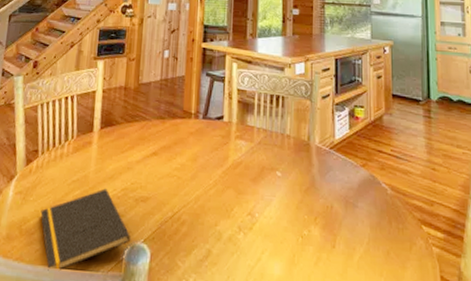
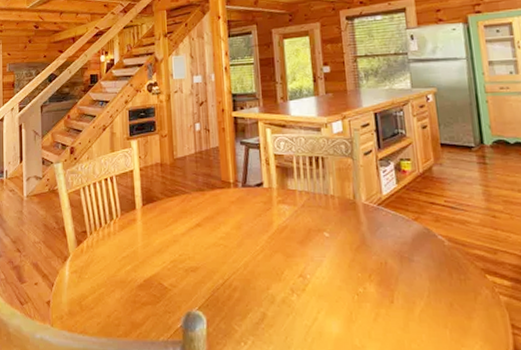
notepad: present [40,188,131,272] -> none [97,262,186,342]

